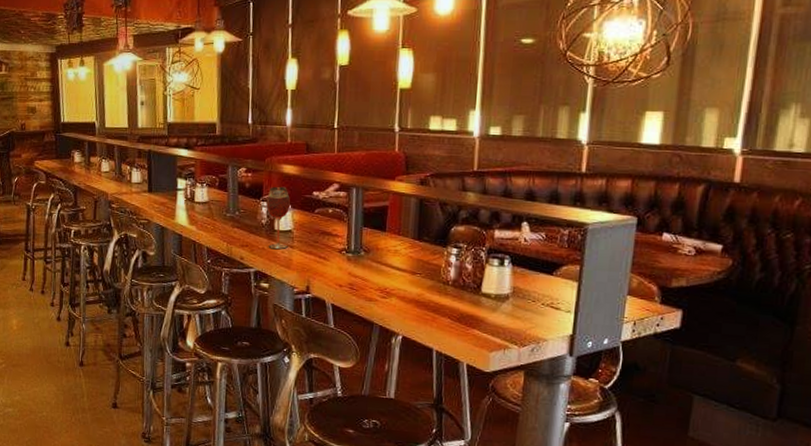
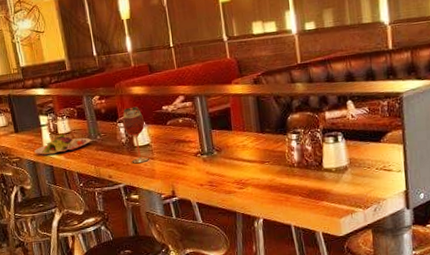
salad plate: none [165,202,228,223] -> present [34,133,91,155]

